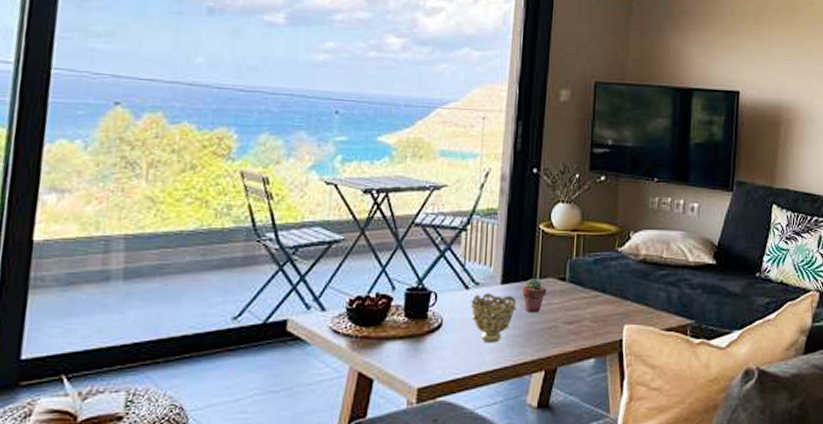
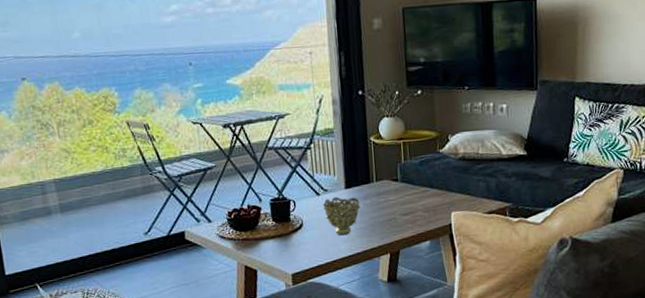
potted succulent: present [522,278,547,313] -> none [363,181,384,209]

